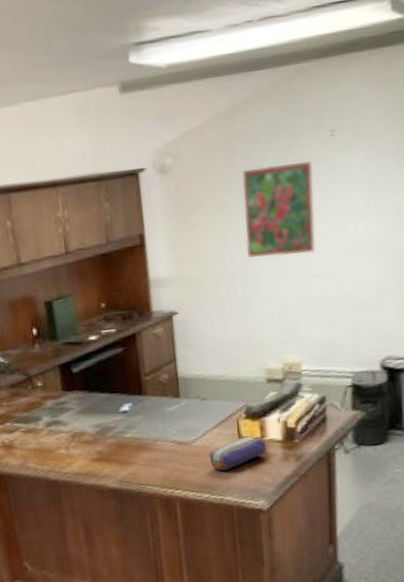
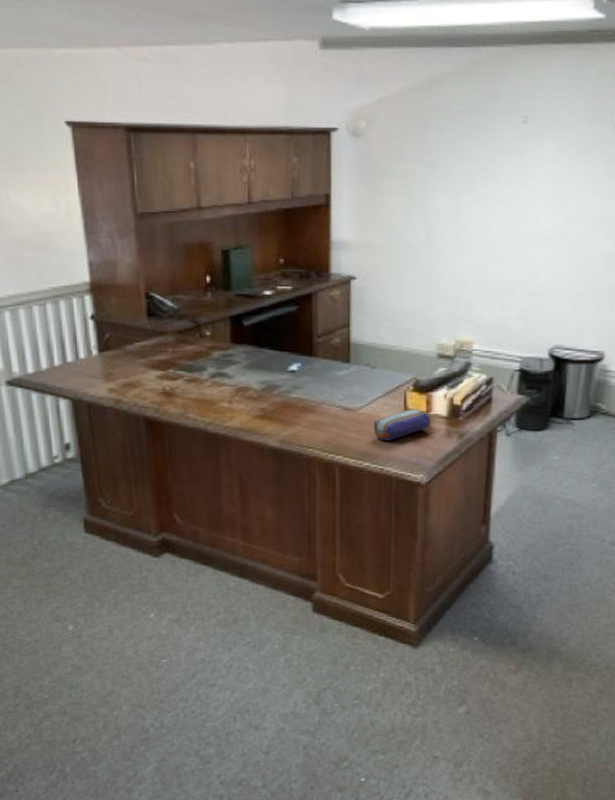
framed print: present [241,160,316,258] -> none [430,143,503,235]

